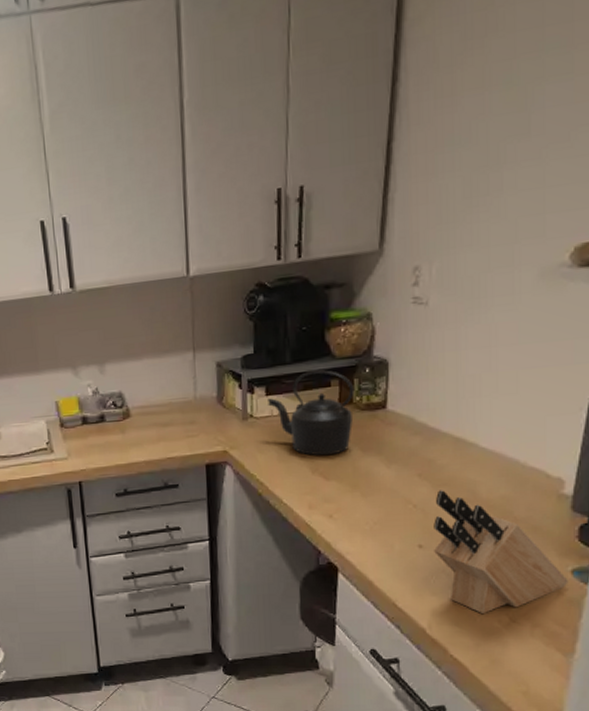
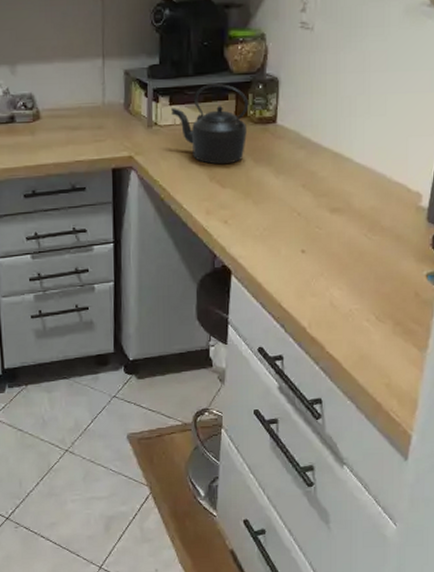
knife block: present [434,490,568,613] -> none [315,200,424,313]

